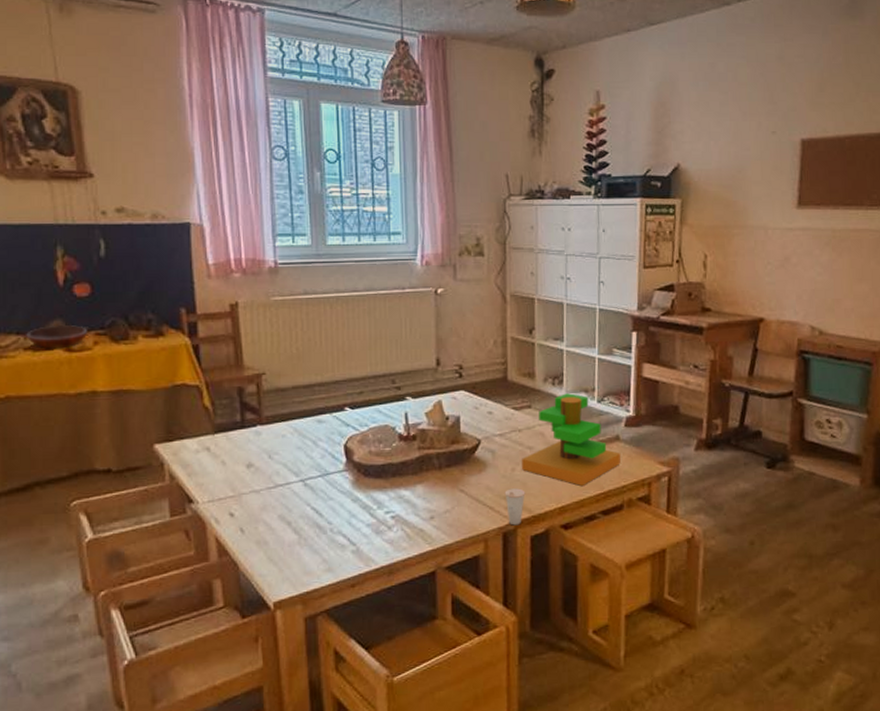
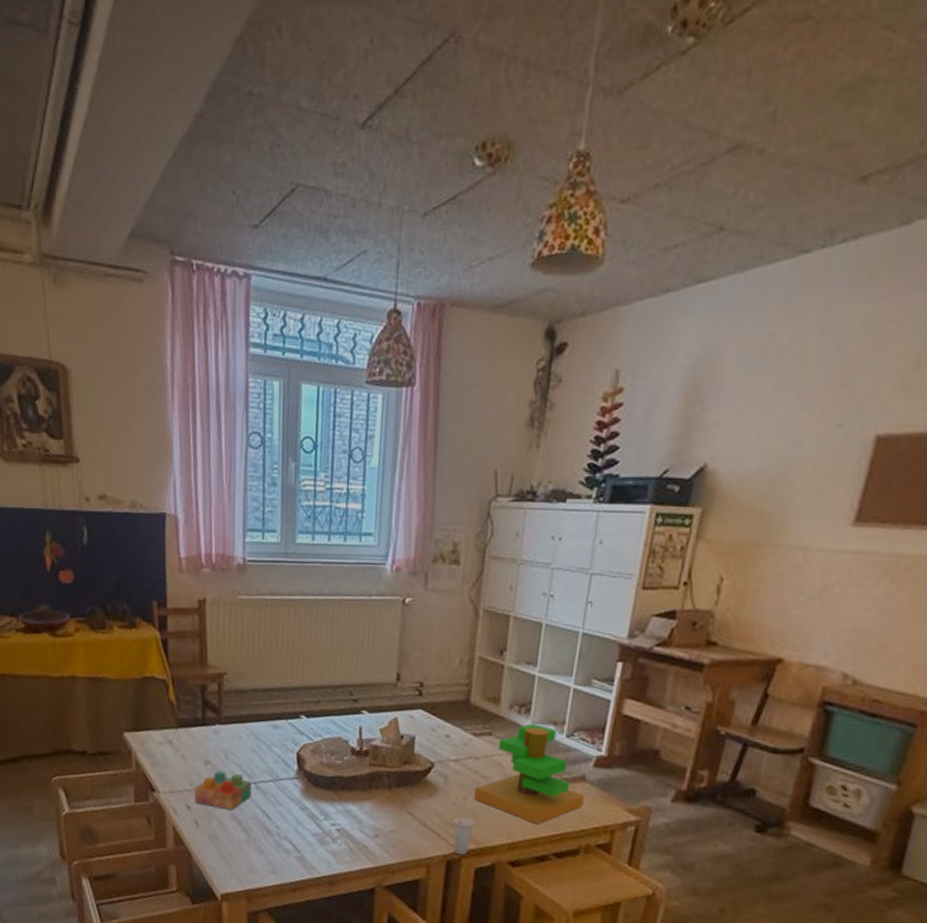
toy blocks: none [236,472,301,512] -> present [194,770,252,811]

